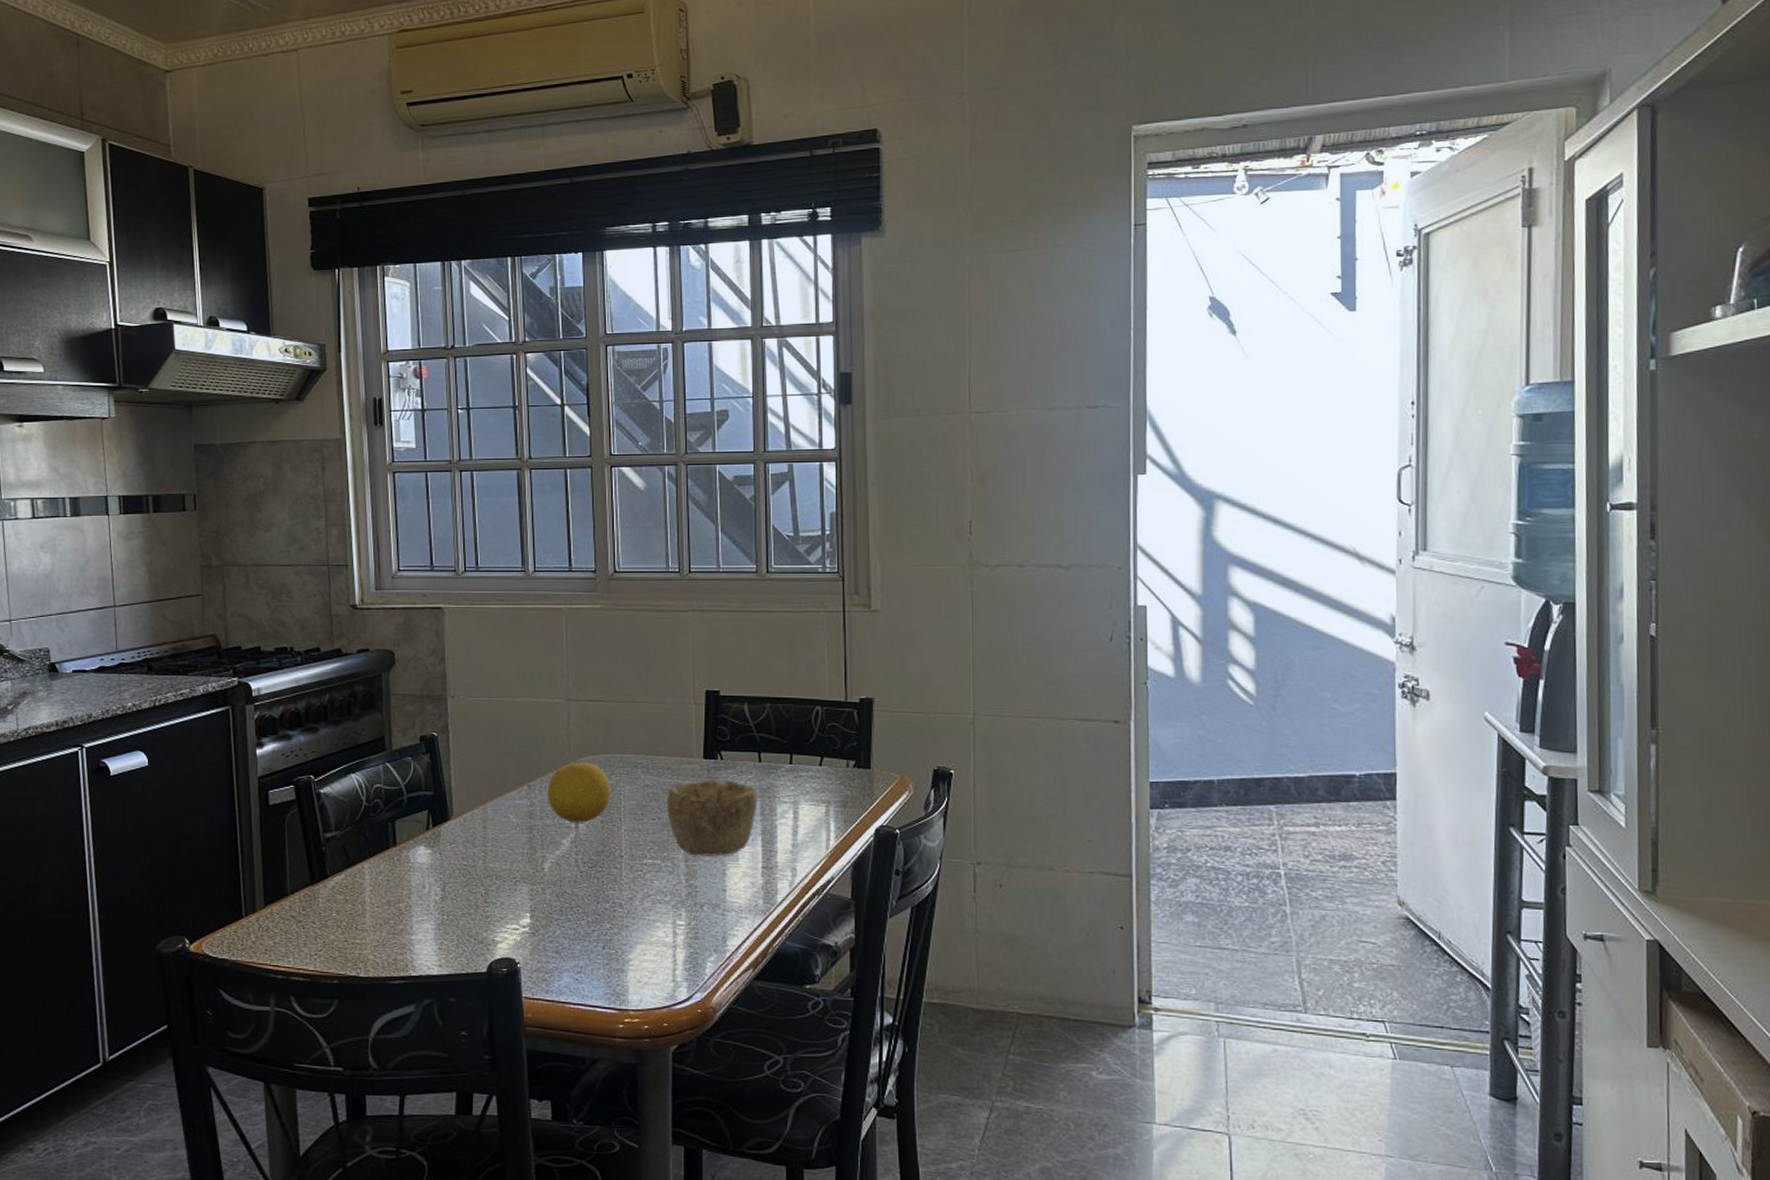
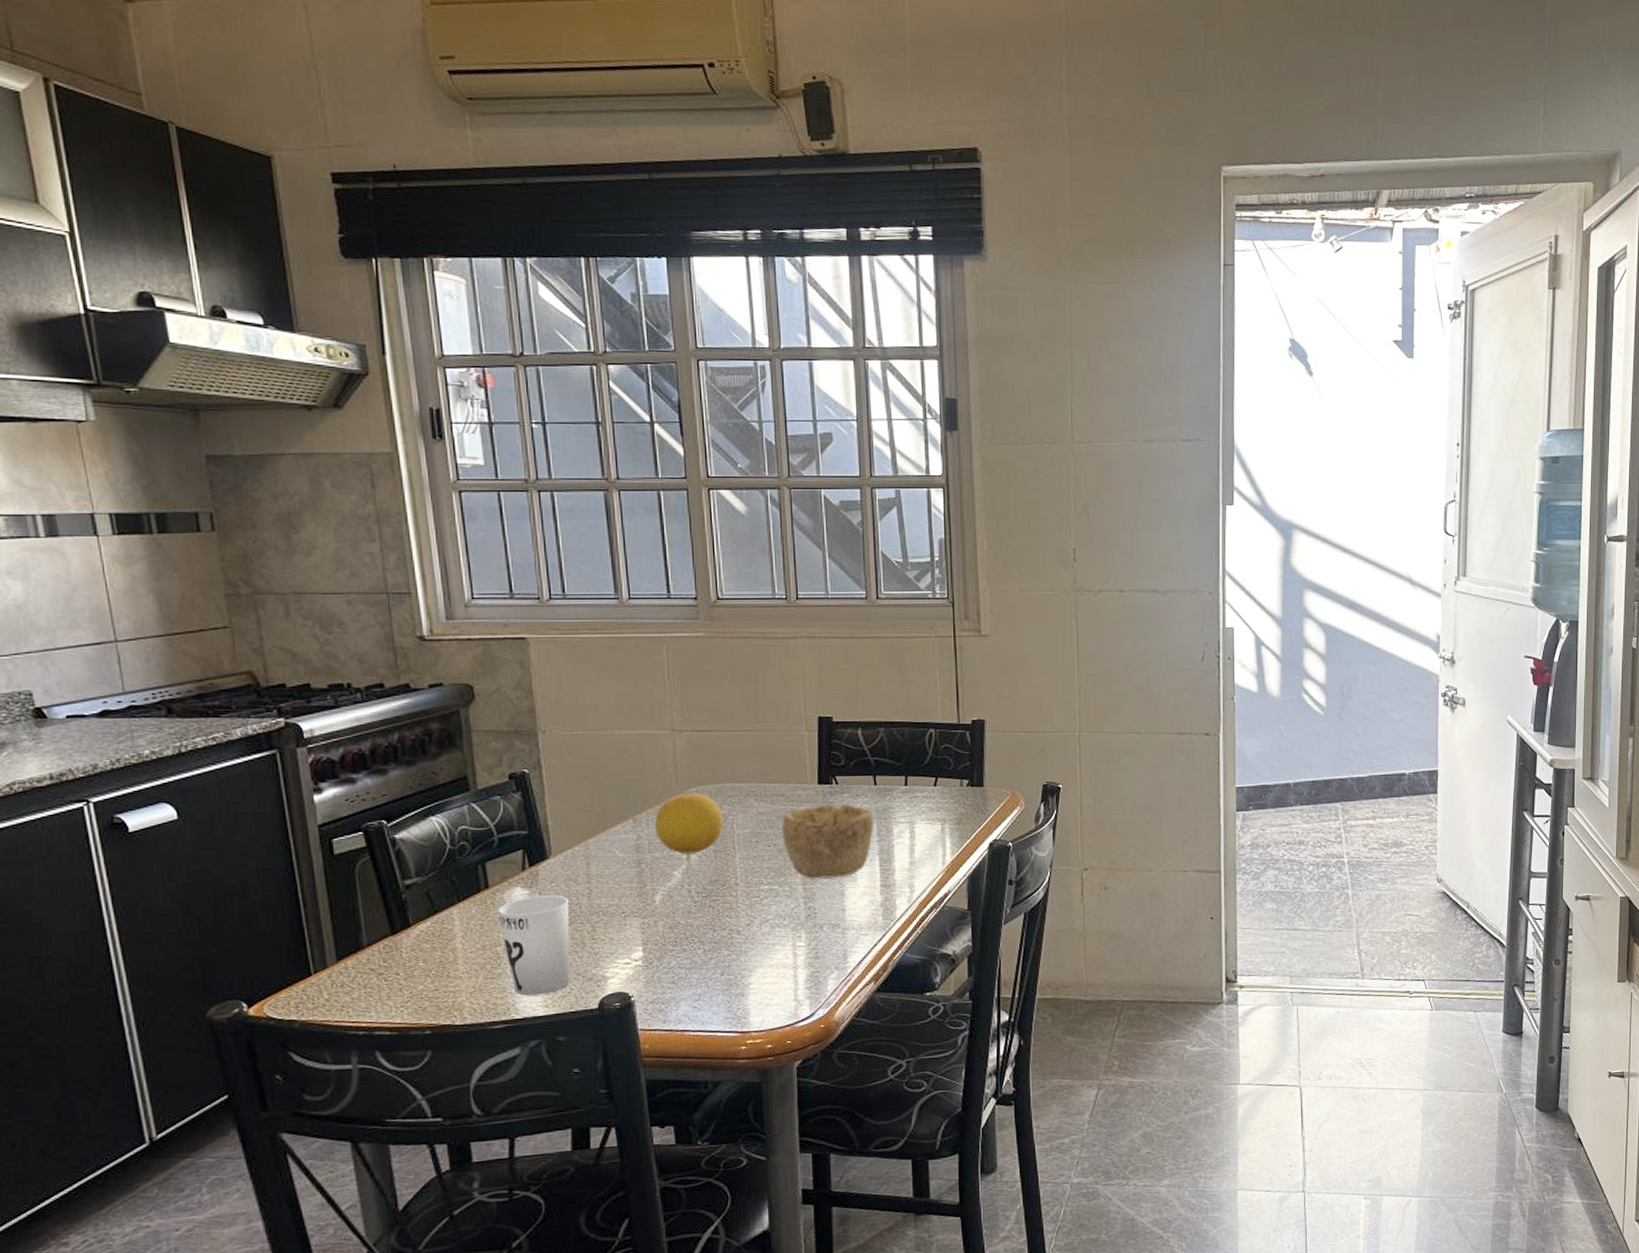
cup: none [403,856,466,954] -> present [497,895,570,996]

